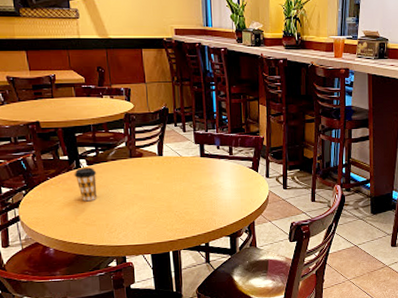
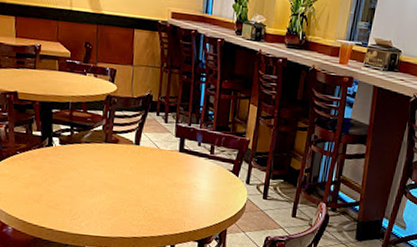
coffee cup: present [74,168,97,202] -> none [45,146,69,183]

